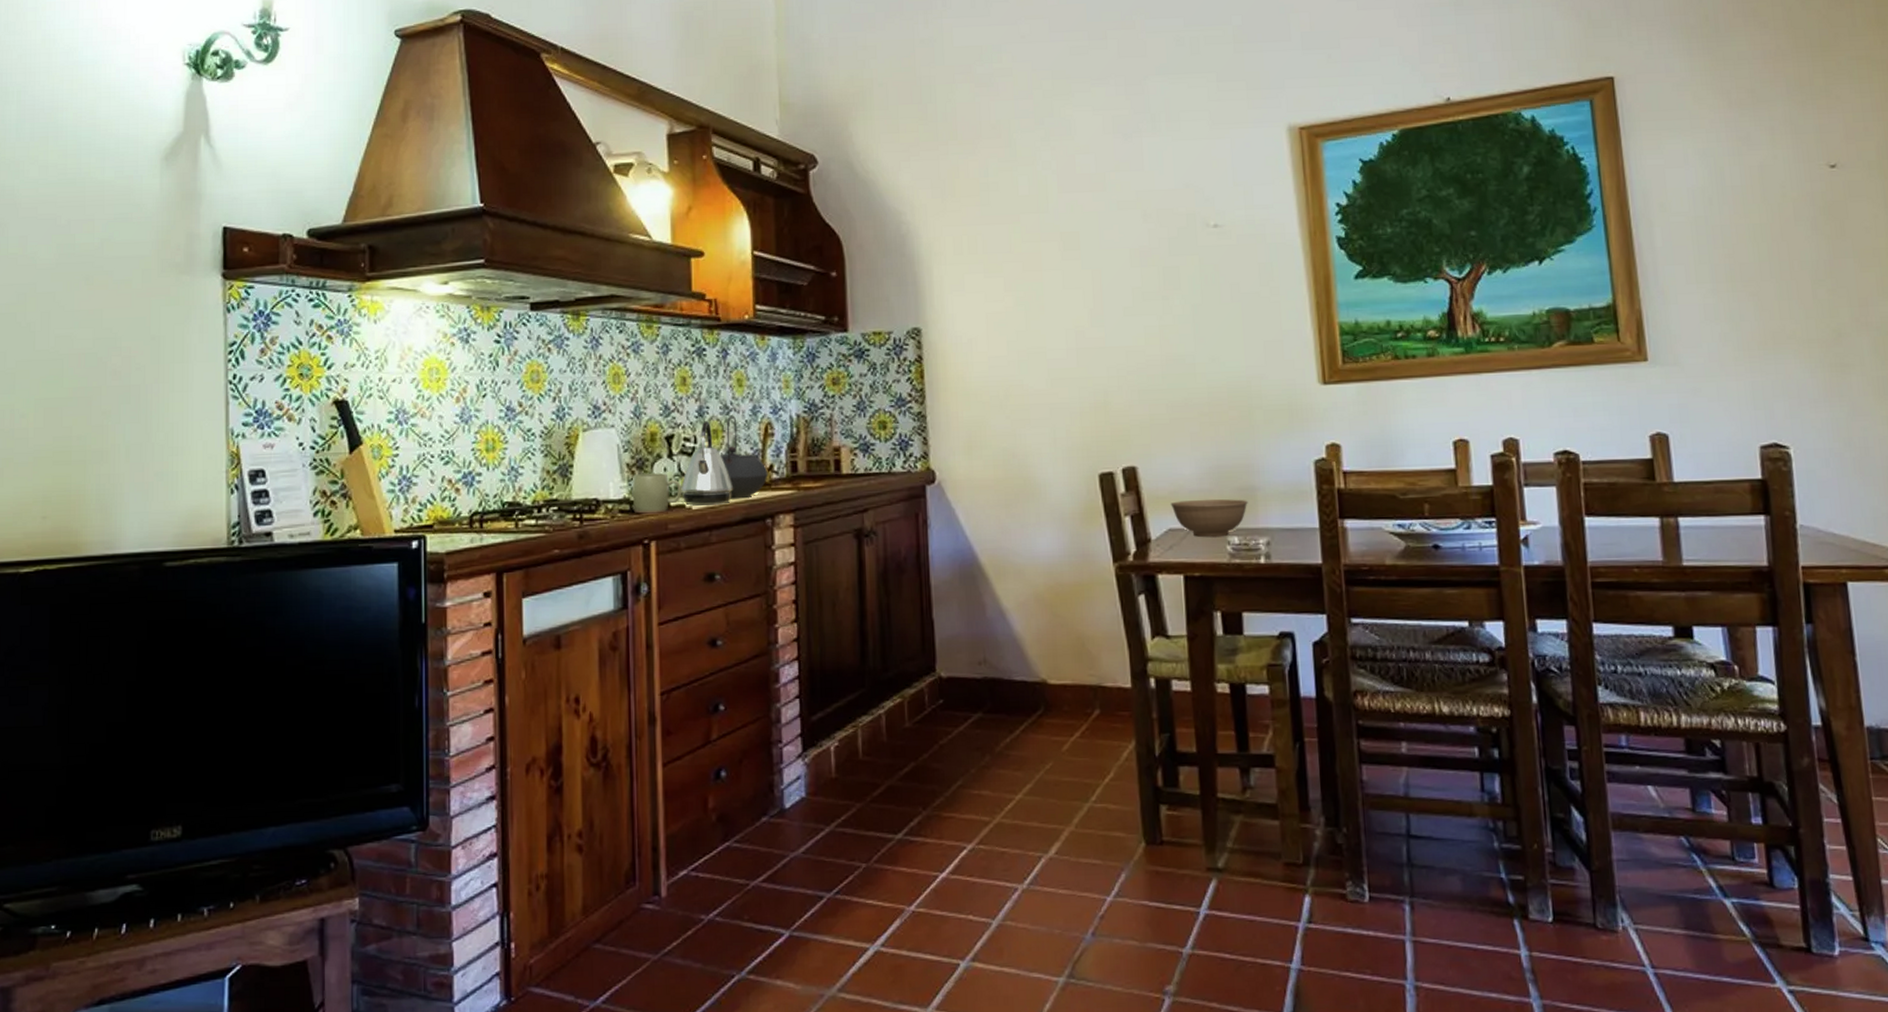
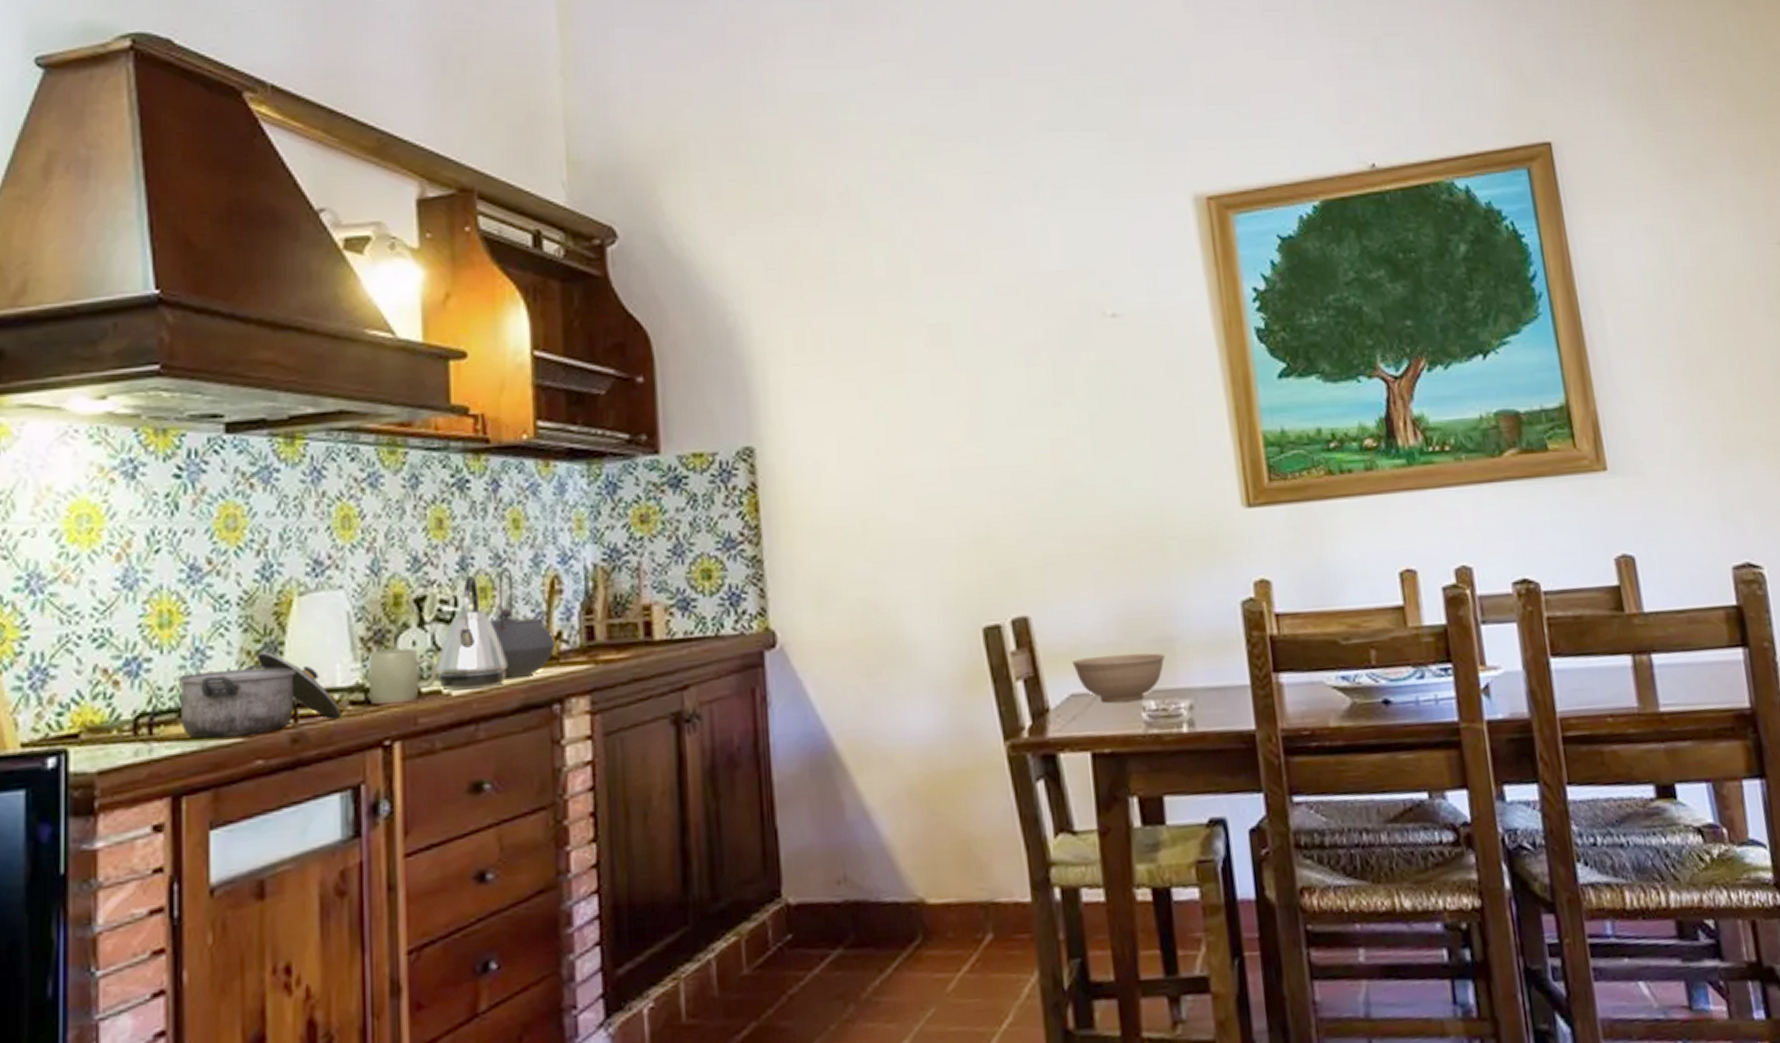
cooking pot: none [499,471,613,533] -> present [177,651,341,740]

